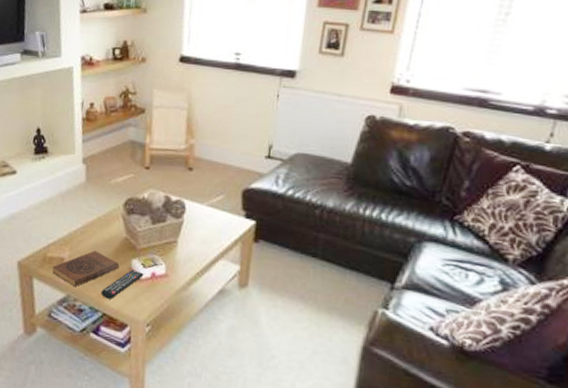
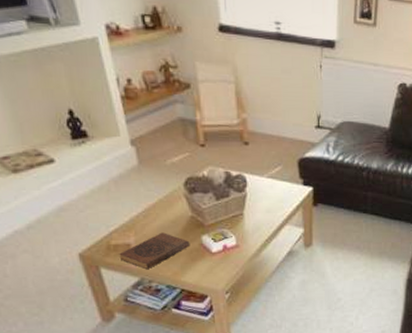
remote control: present [101,269,144,299] -> none [175,245,216,276]

